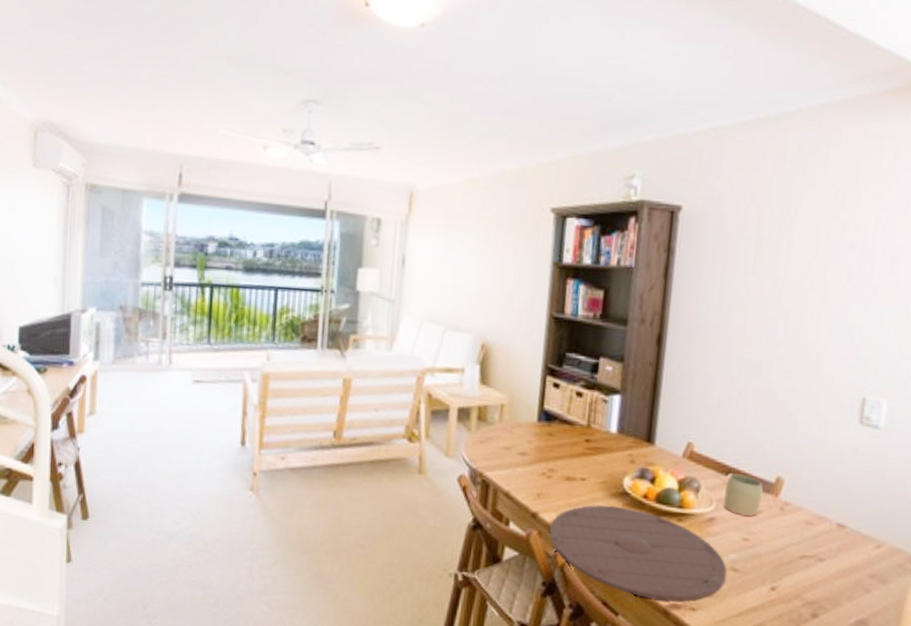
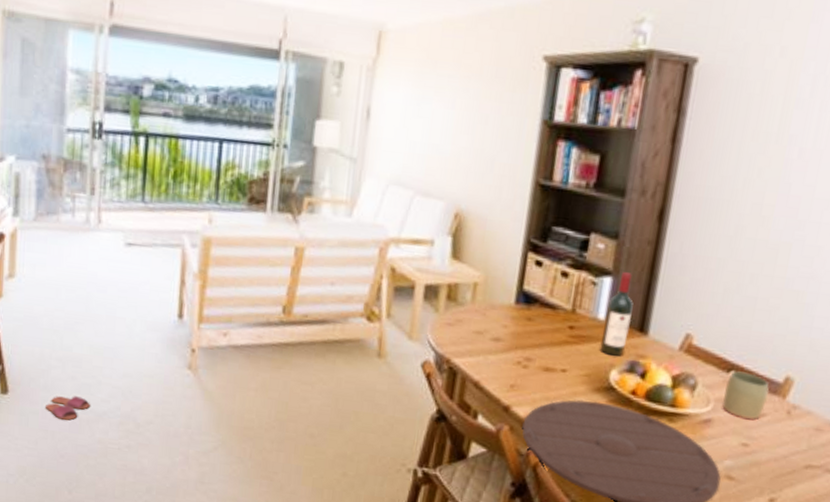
slippers: none [121,519,163,542] -> present [44,396,90,420]
wine bottle: none [613,389,640,465] -> present [600,271,634,356]

